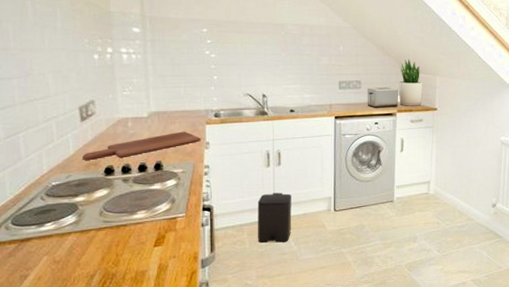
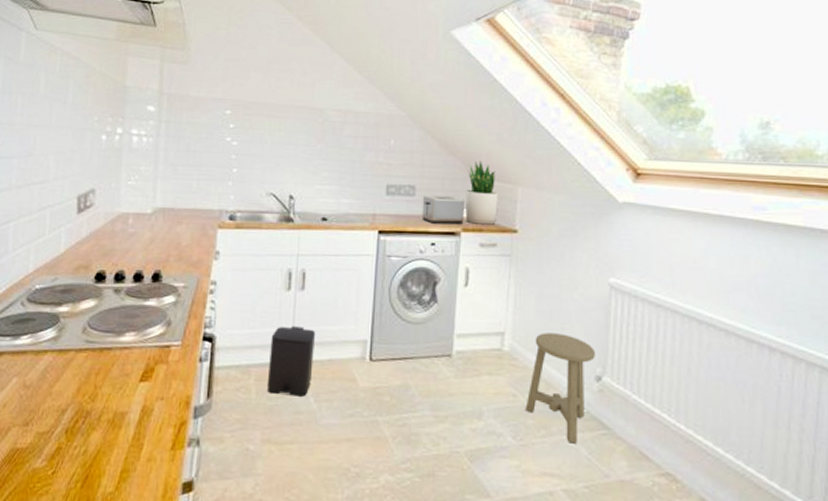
cutting board: present [83,131,201,161] -> none [73,234,210,262]
stool: none [446,178,492,250] -> present [525,332,595,444]

